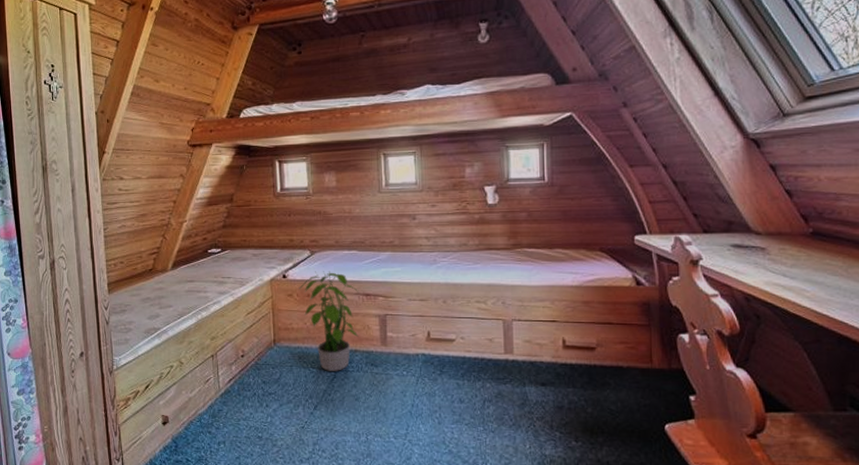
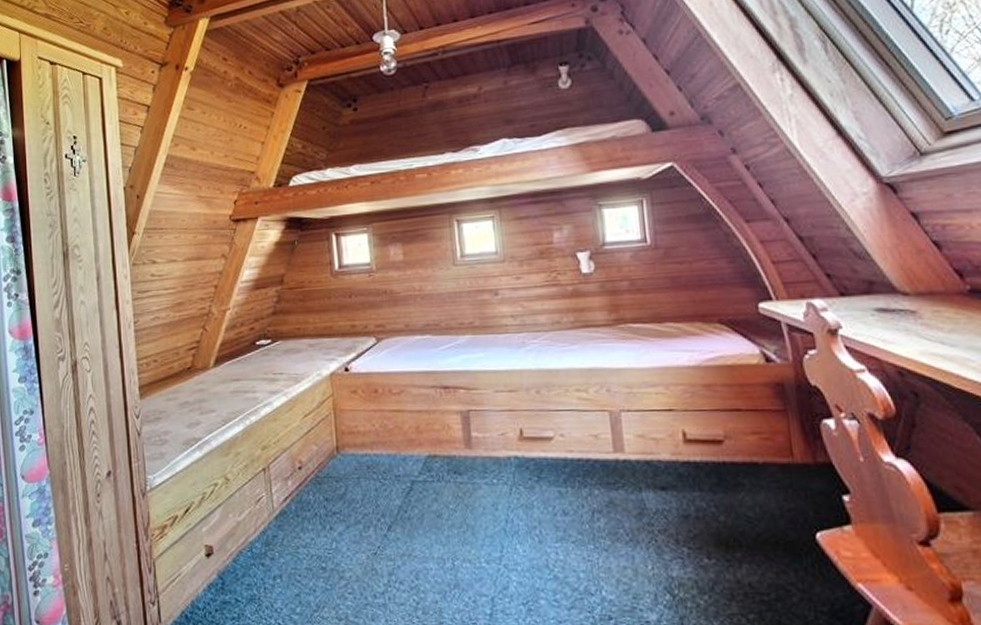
potted plant: present [299,271,359,371] -> none [364,360,438,482]

